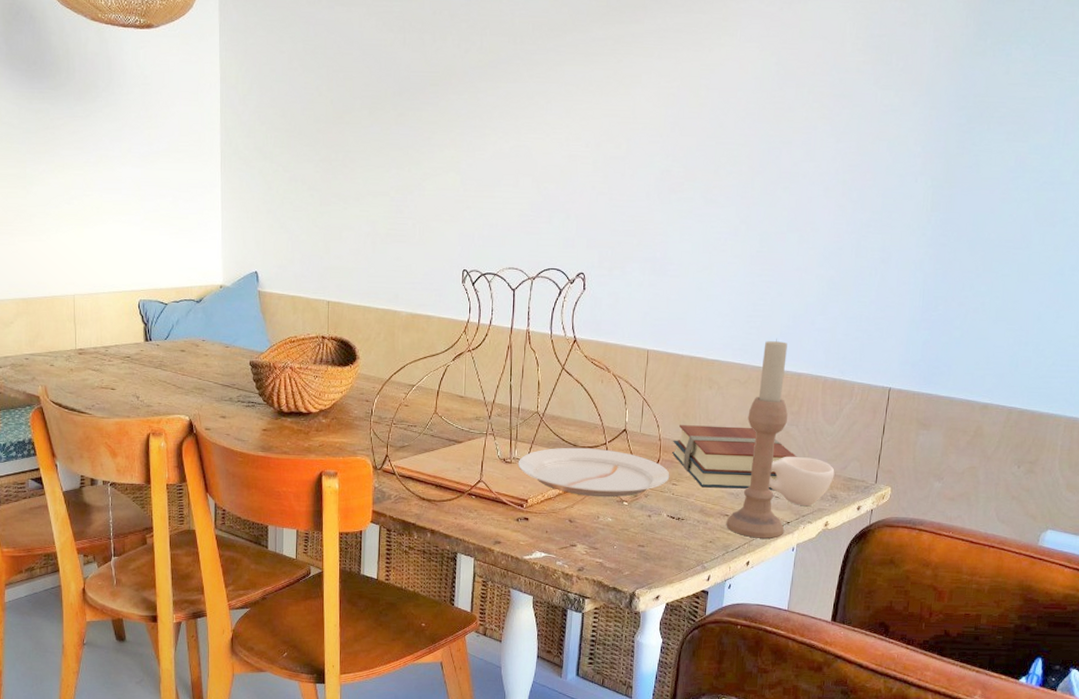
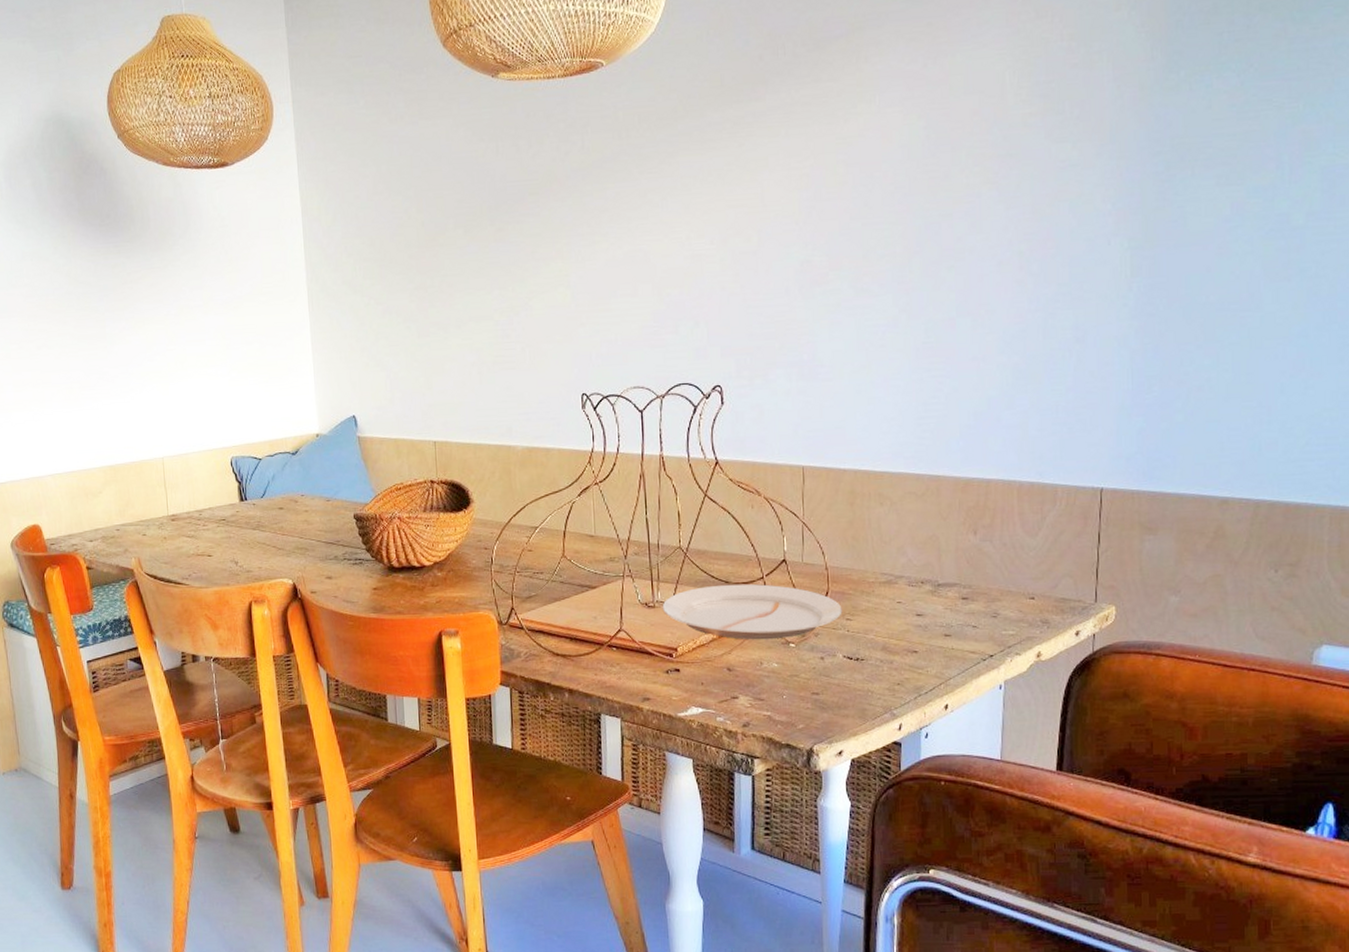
books: present [671,425,798,490] -> none [841,547,995,620]
candlestick: present [726,339,788,539] -> none [915,442,988,677]
cup: present [768,457,835,506] -> none [962,577,1043,635]

